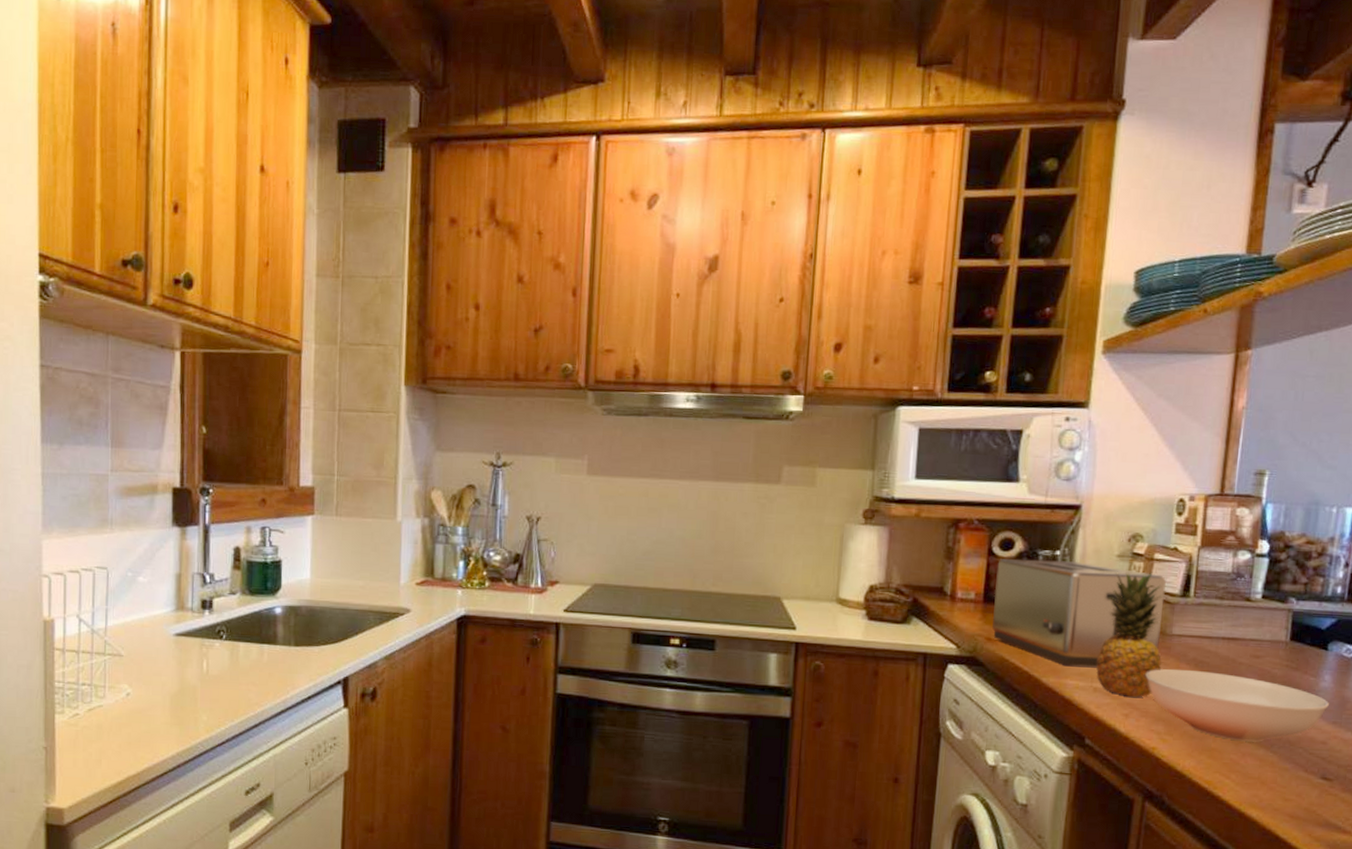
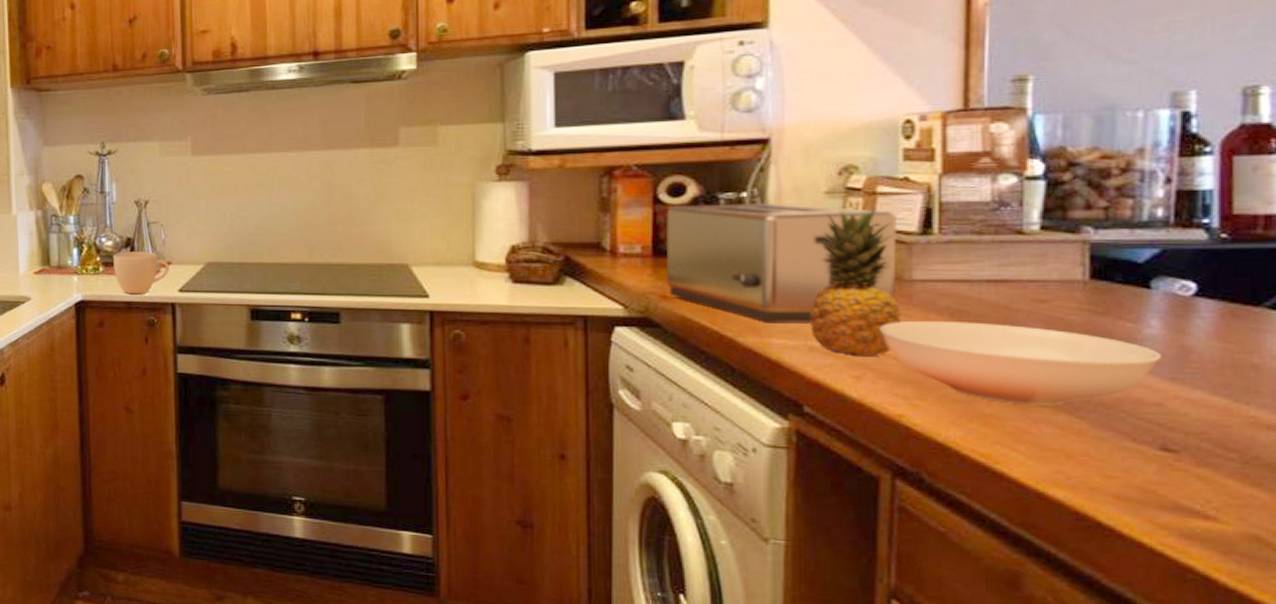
cup: none [499,568,556,612] -> present [112,251,169,294]

